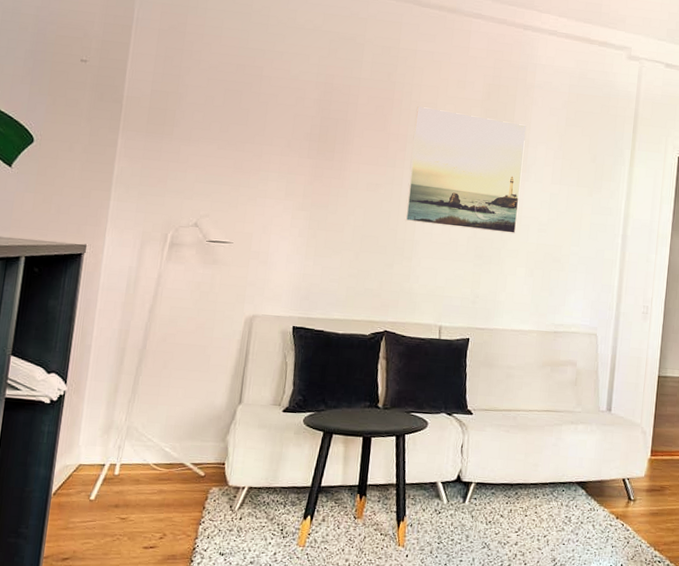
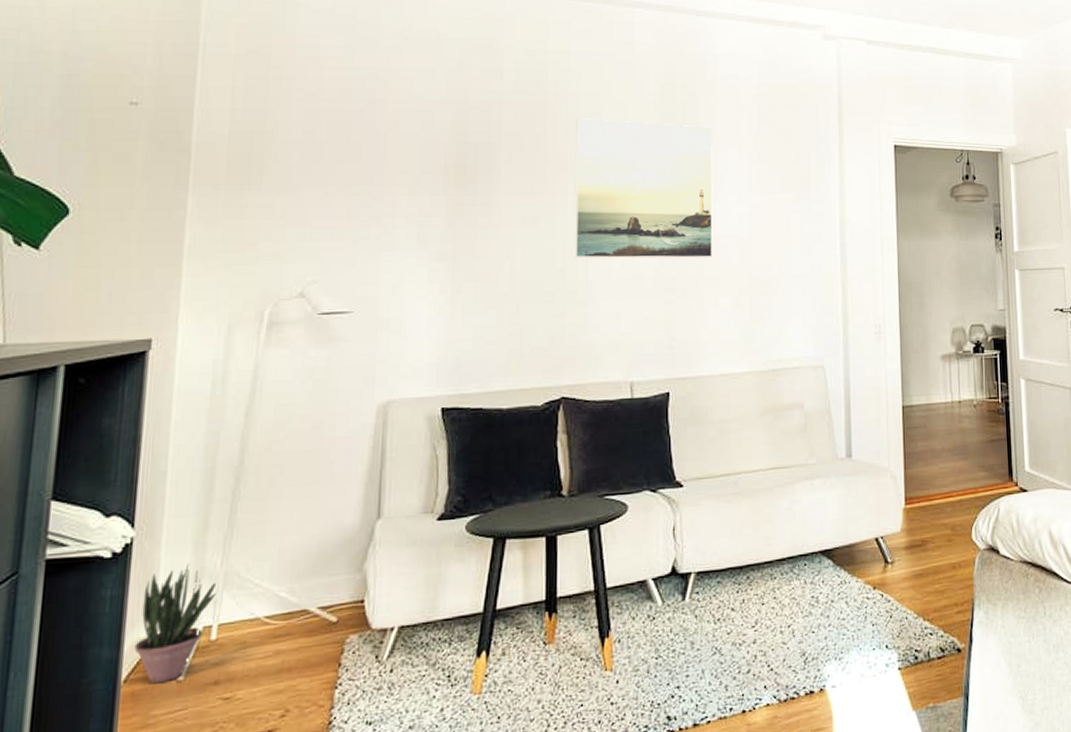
potted plant: none [62,417,121,500] -> present [134,564,216,684]

